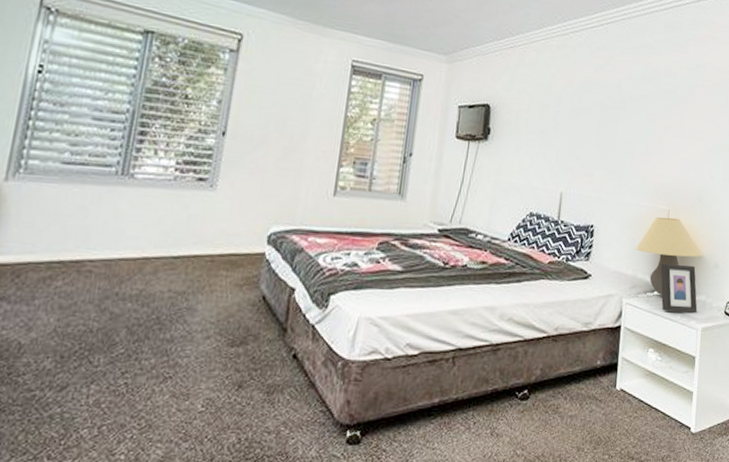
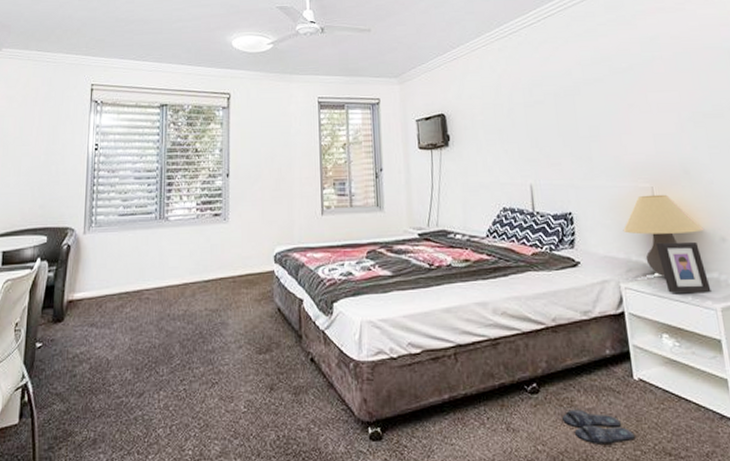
slippers: none [545,416,607,449] -> present [562,409,635,445]

